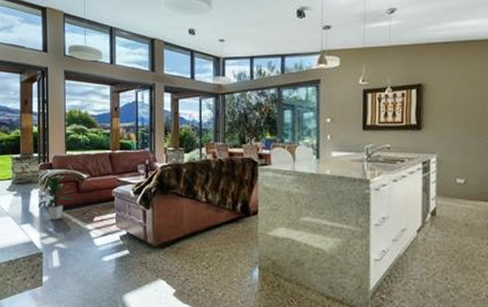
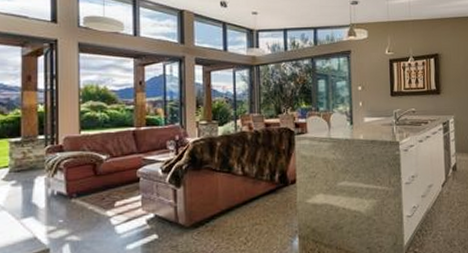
indoor plant: present [37,174,74,220] -> none [43,157,90,209]

